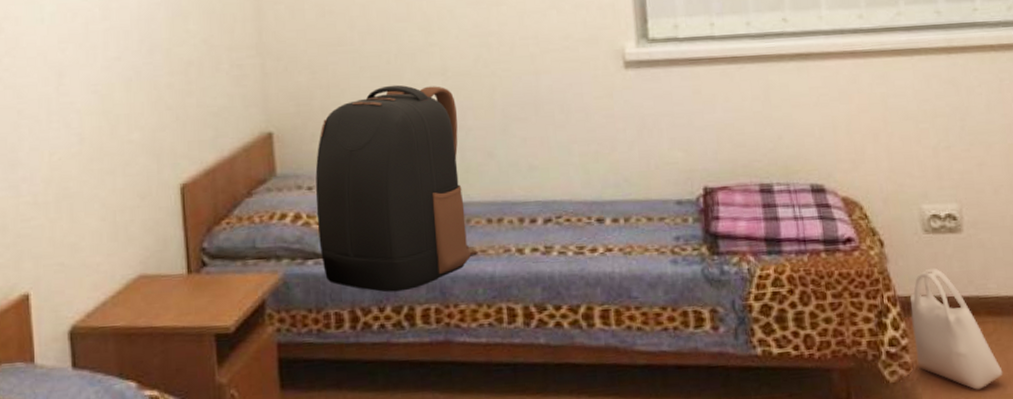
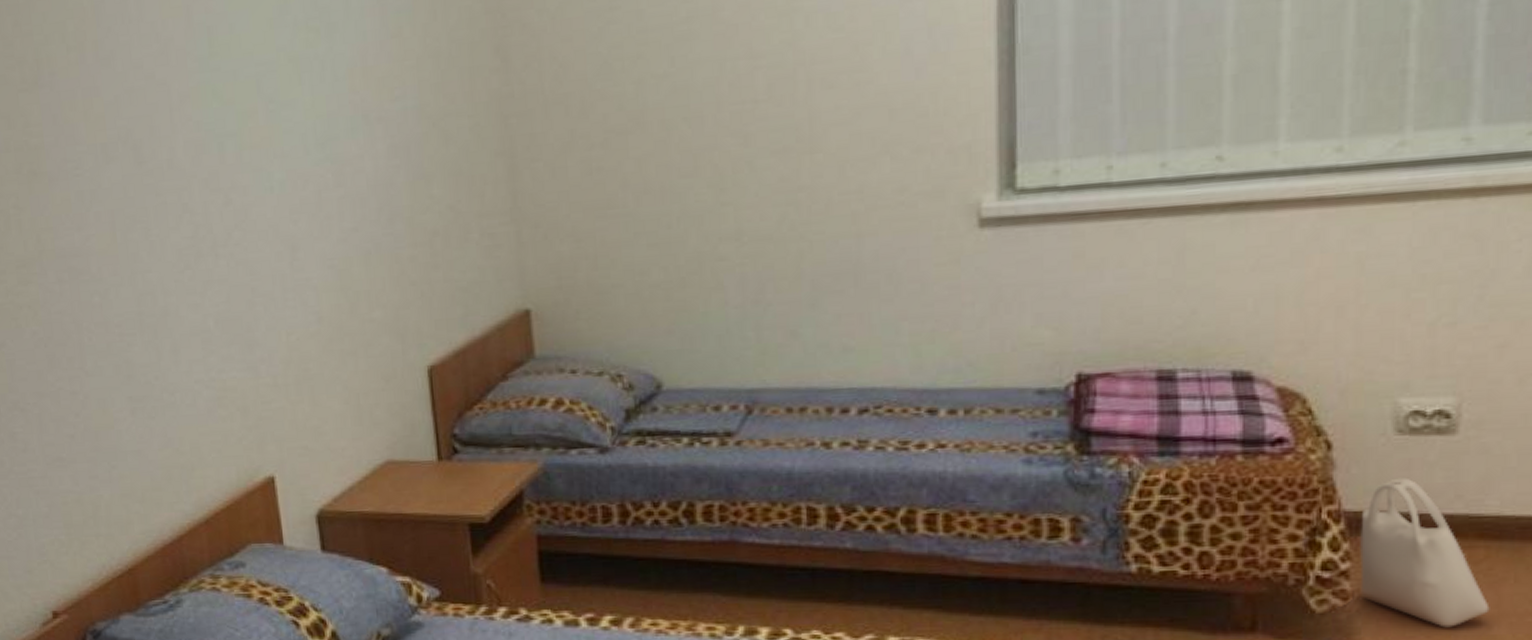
backpack: present [315,84,478,293] -> none [580,253,774,487]

